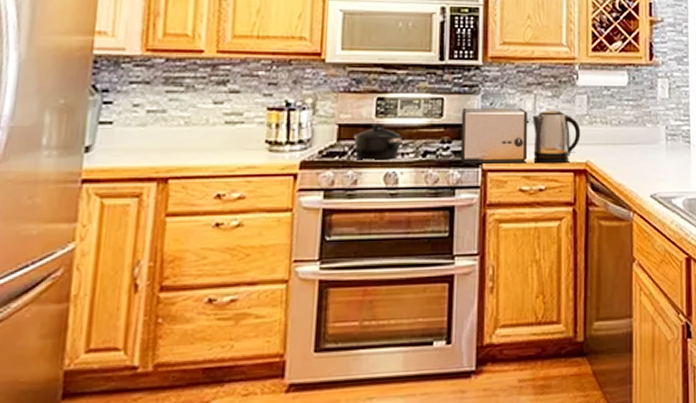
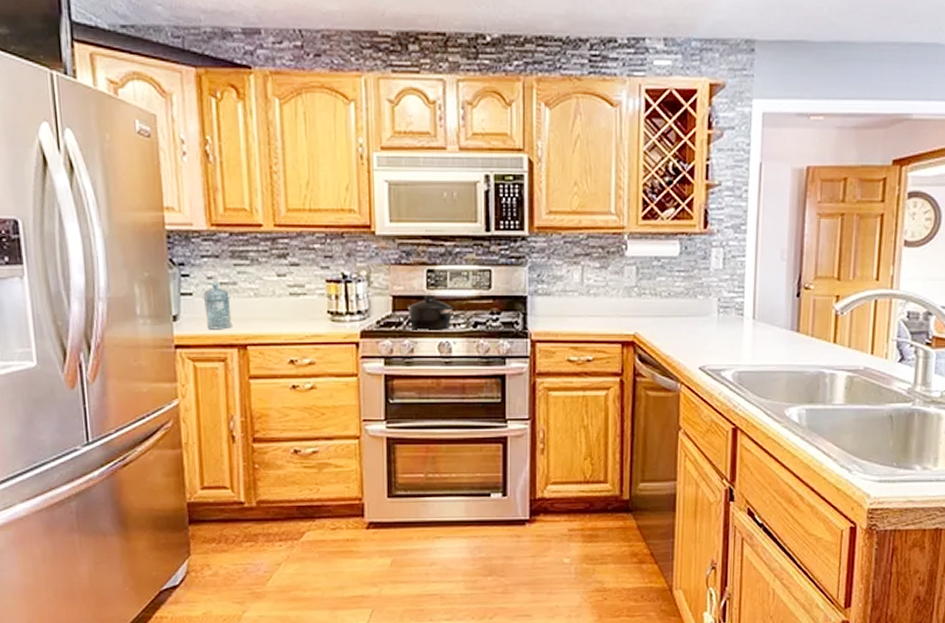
canister: none [123,109,157,162] -> present [203,281,232,330]
toaster: present [460,107,530,165] -> none [509,279,577,336]
kettle: present [532,110,581,164] -> none [580,282,629,336]

